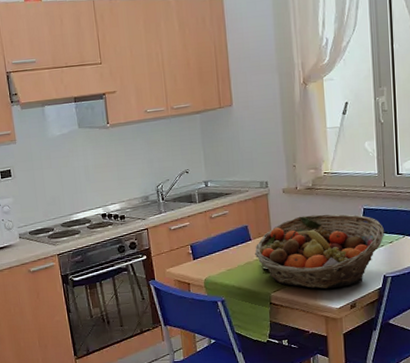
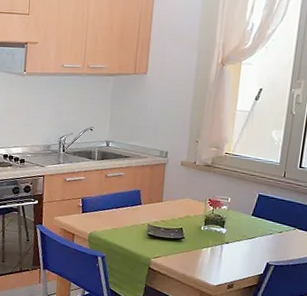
fruit basket: present [254,214,385,289] -> none [142,190,277,266]

